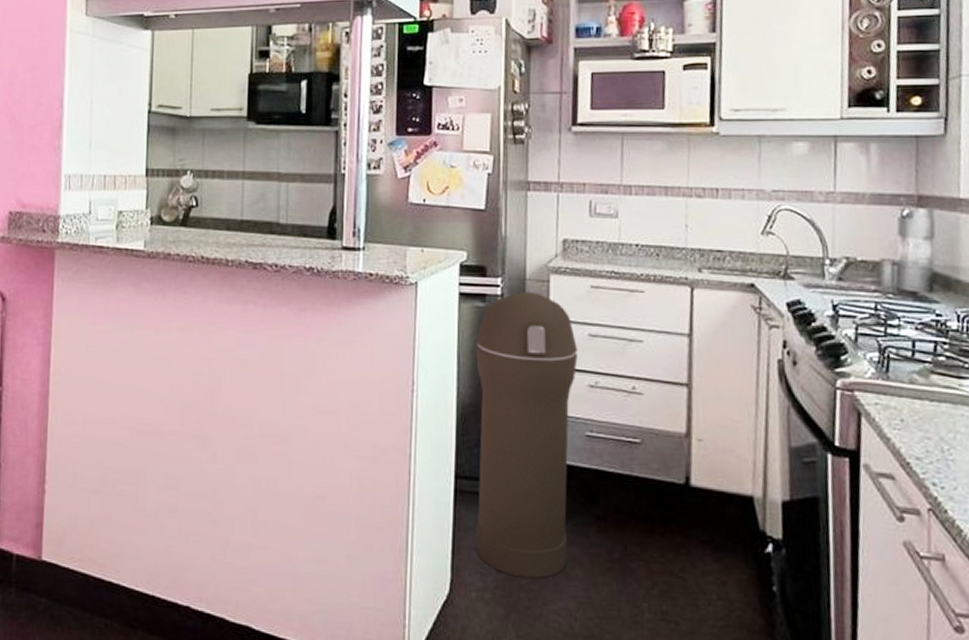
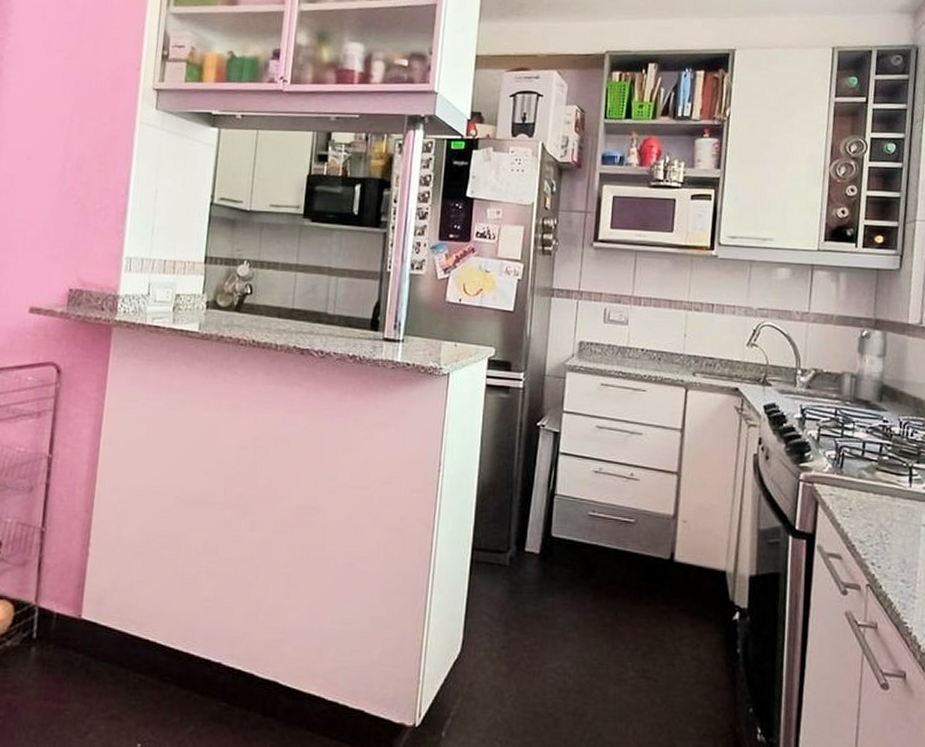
trash can: present [475,292,578,578] -> none [486,386,586,640]

